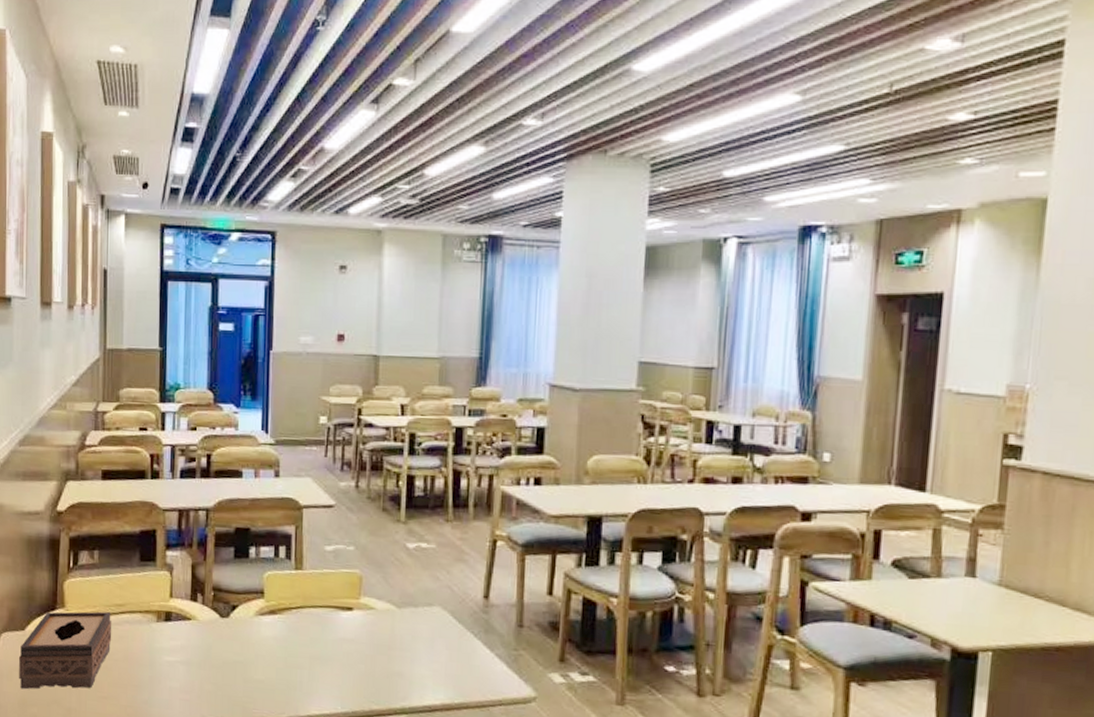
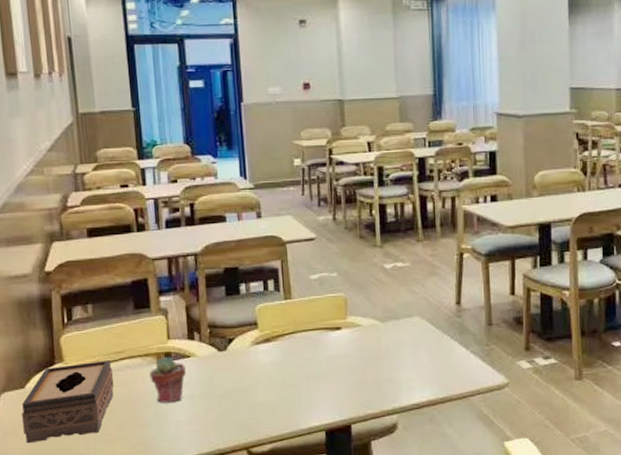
potted succulent: none [148,616,186,667] -> present [149,357,187,403]

